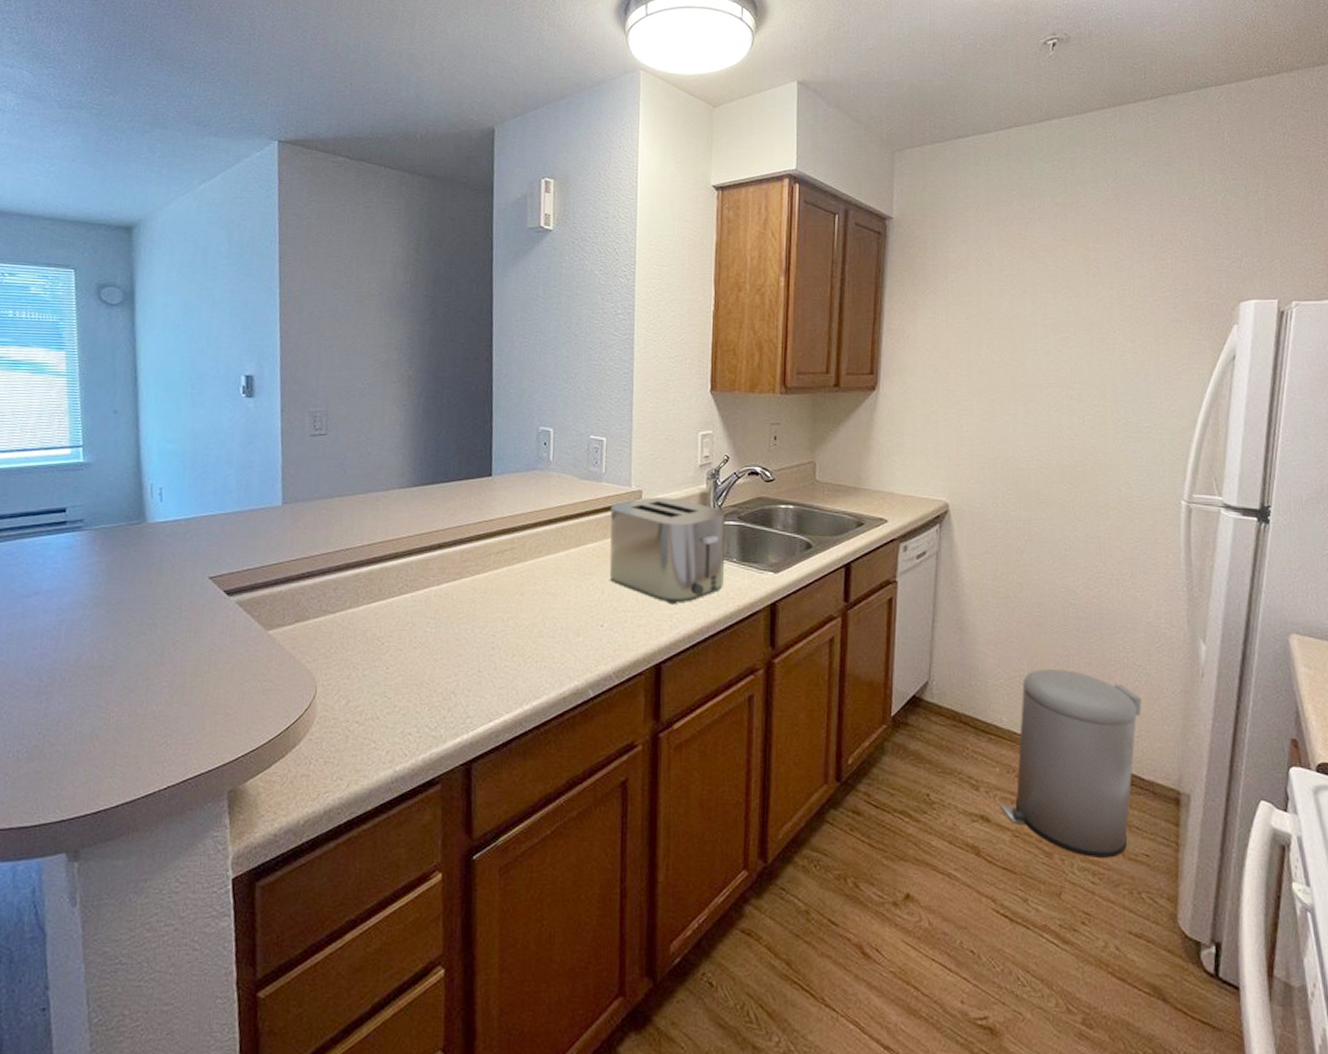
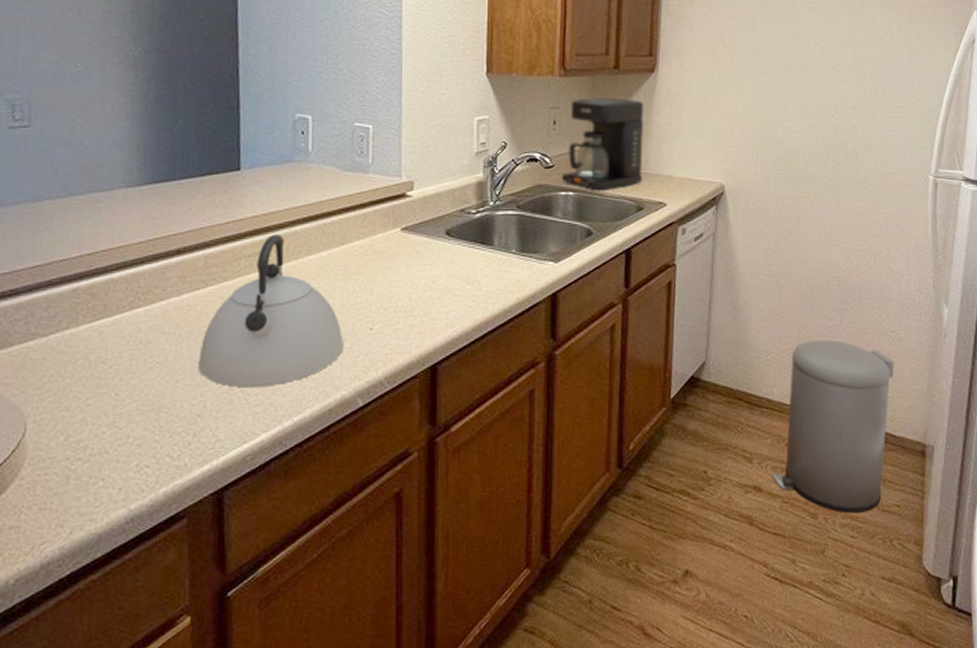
kettle: none [453,535,577,672] -> present [198,235,344,388]
toaster: present [609,497,726,605] -> none [378,188,504,302]
coffee maker: none [781,413,865,504] -> present [561,96,644,190]

